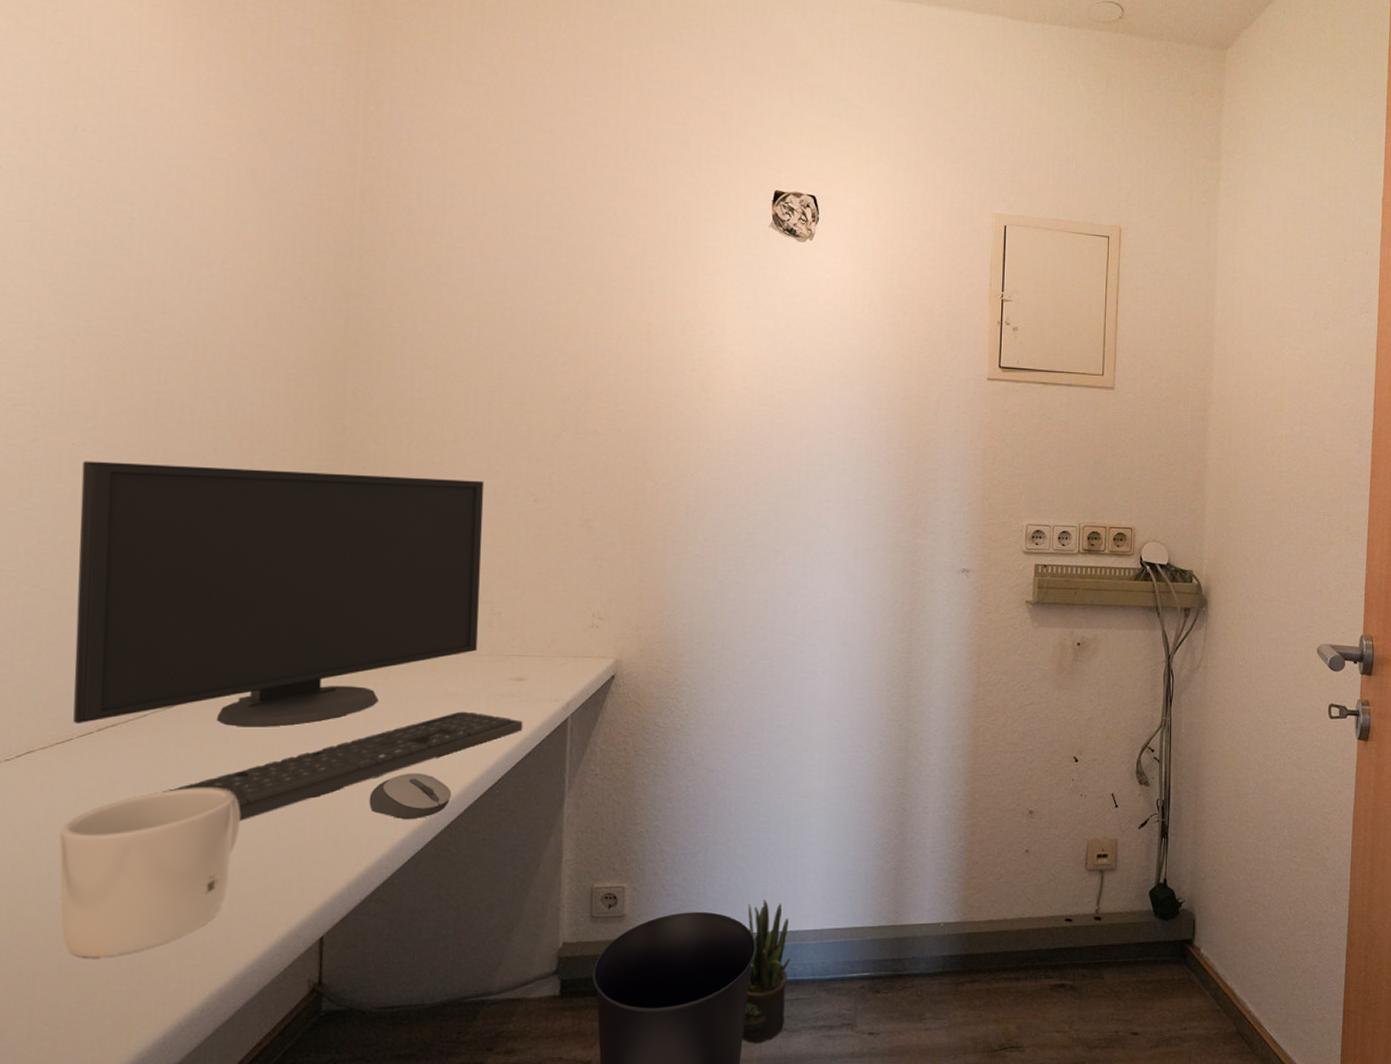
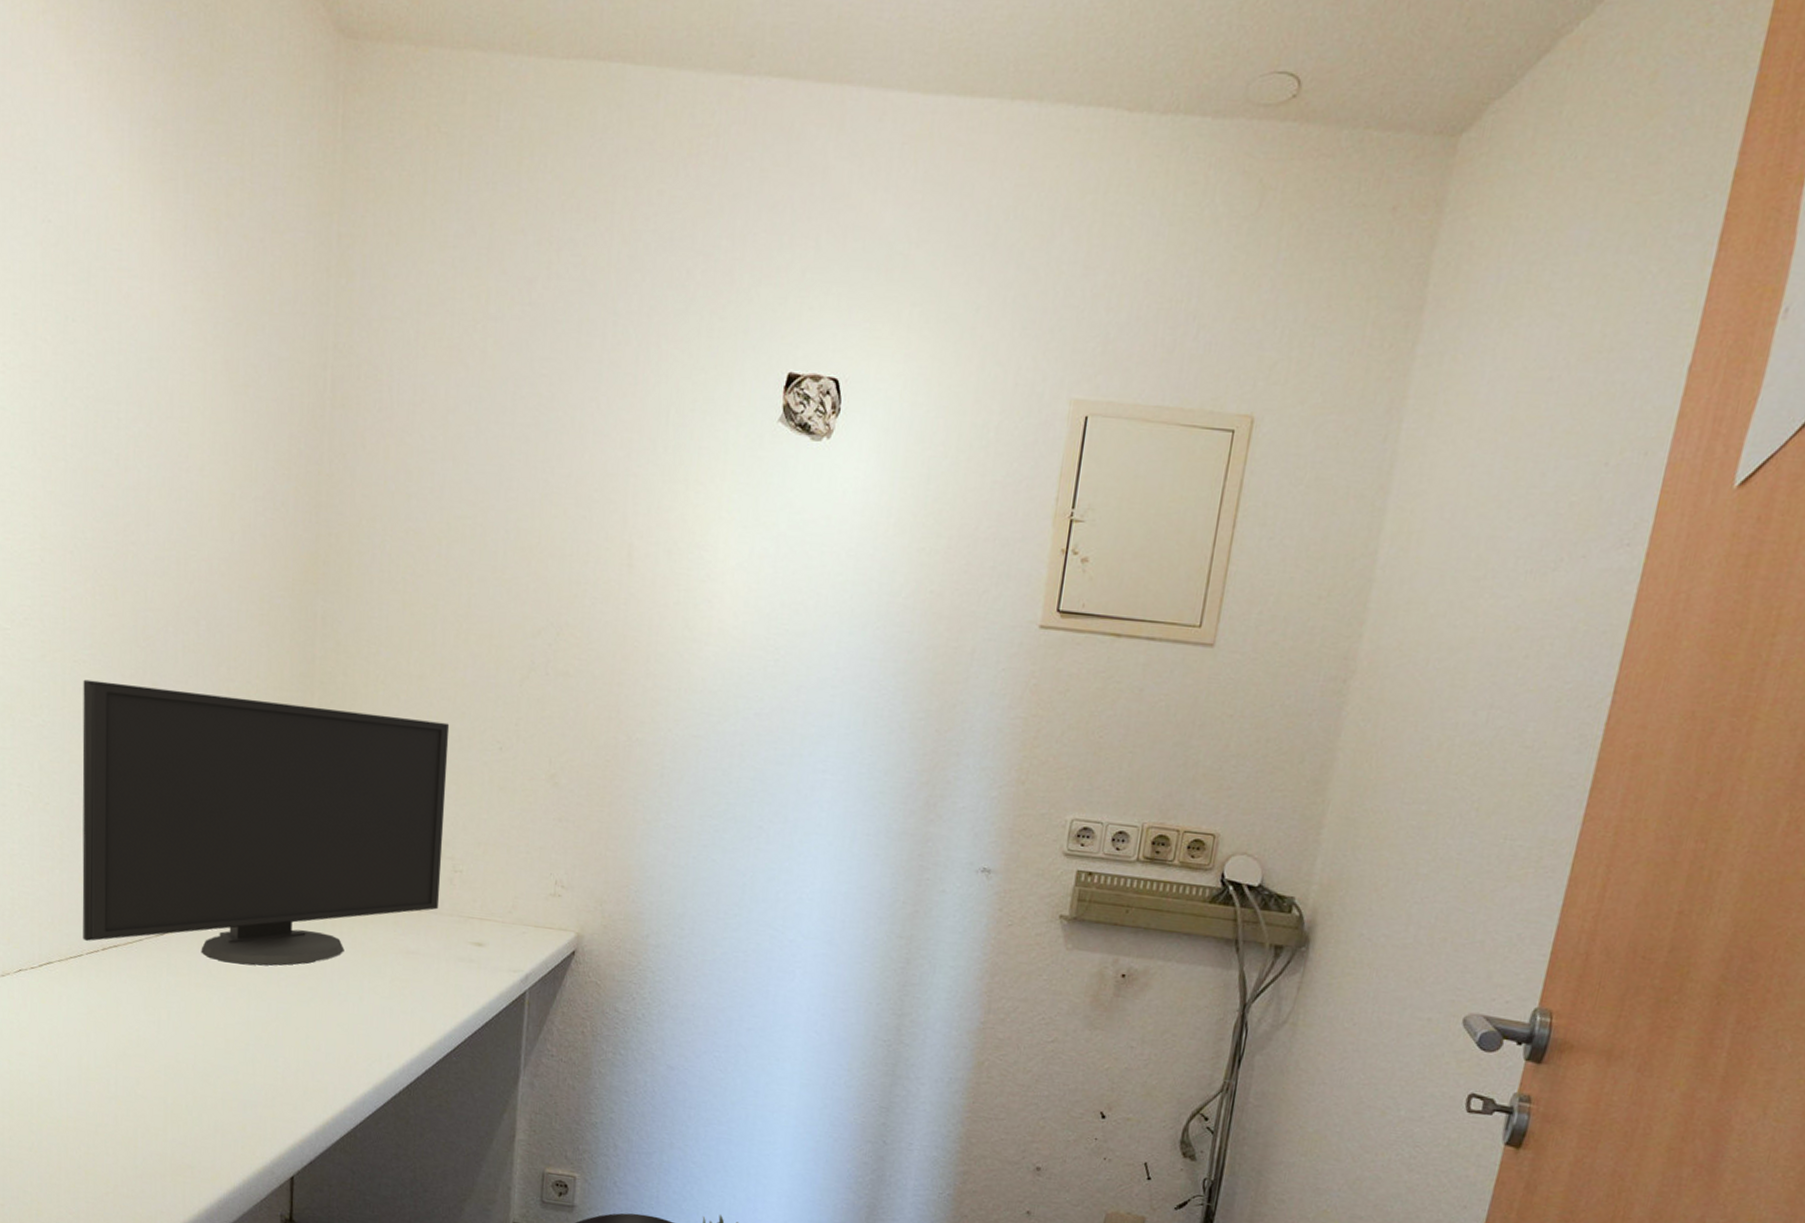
mug: present [59,788,240,958] -> none [75,1015,222,1163]
computer keyboard: present [162,711,523,821] -> none [157,971,481,1054]
computer mouse: present [369,773,452,820] -> none [334,1028,411,1076]

